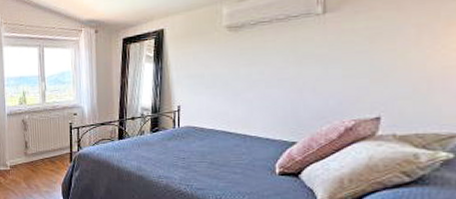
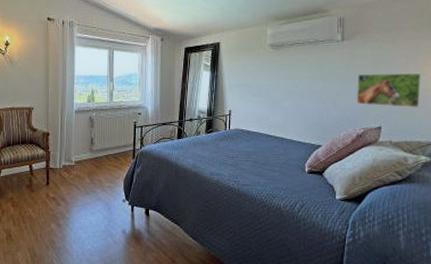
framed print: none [344,45,441,92] -> present [356,73,422,107]

